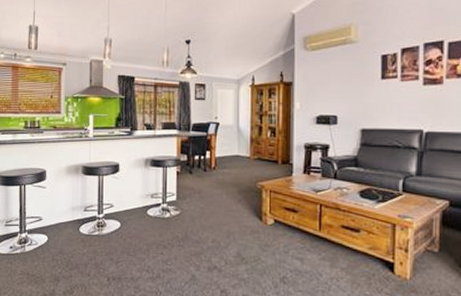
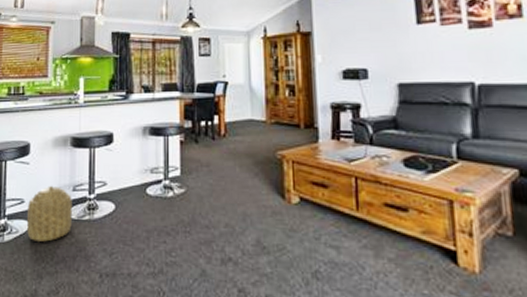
basket: none [44,206,84,252] -> present [26,185,72,242]

